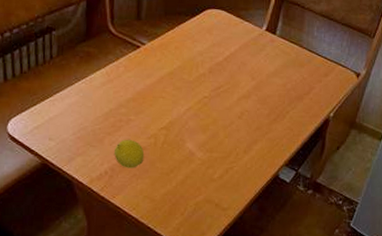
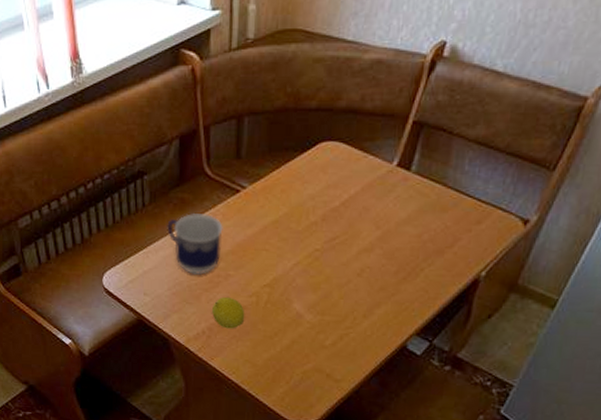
cup: none [73,65,125,120] -> present [167,213,223,275]

